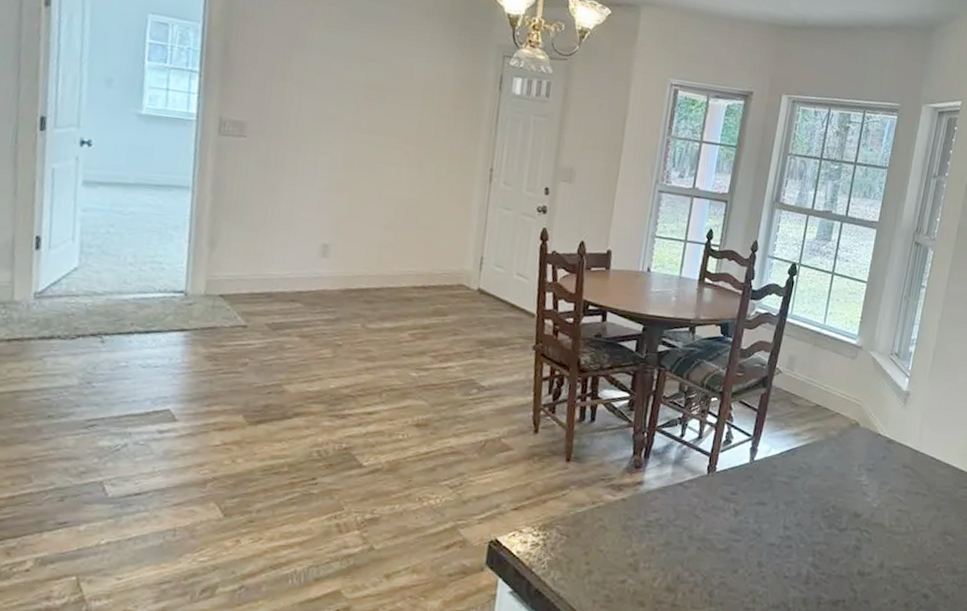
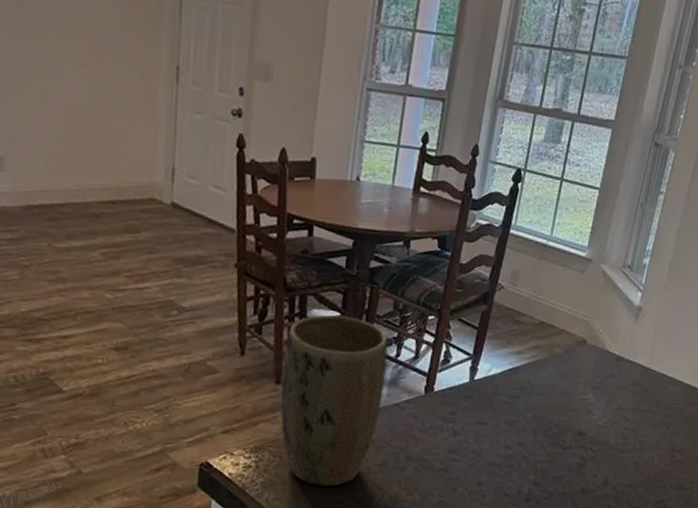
plant pot: none [569,395,674,566] -> present [280,315,388,486]

